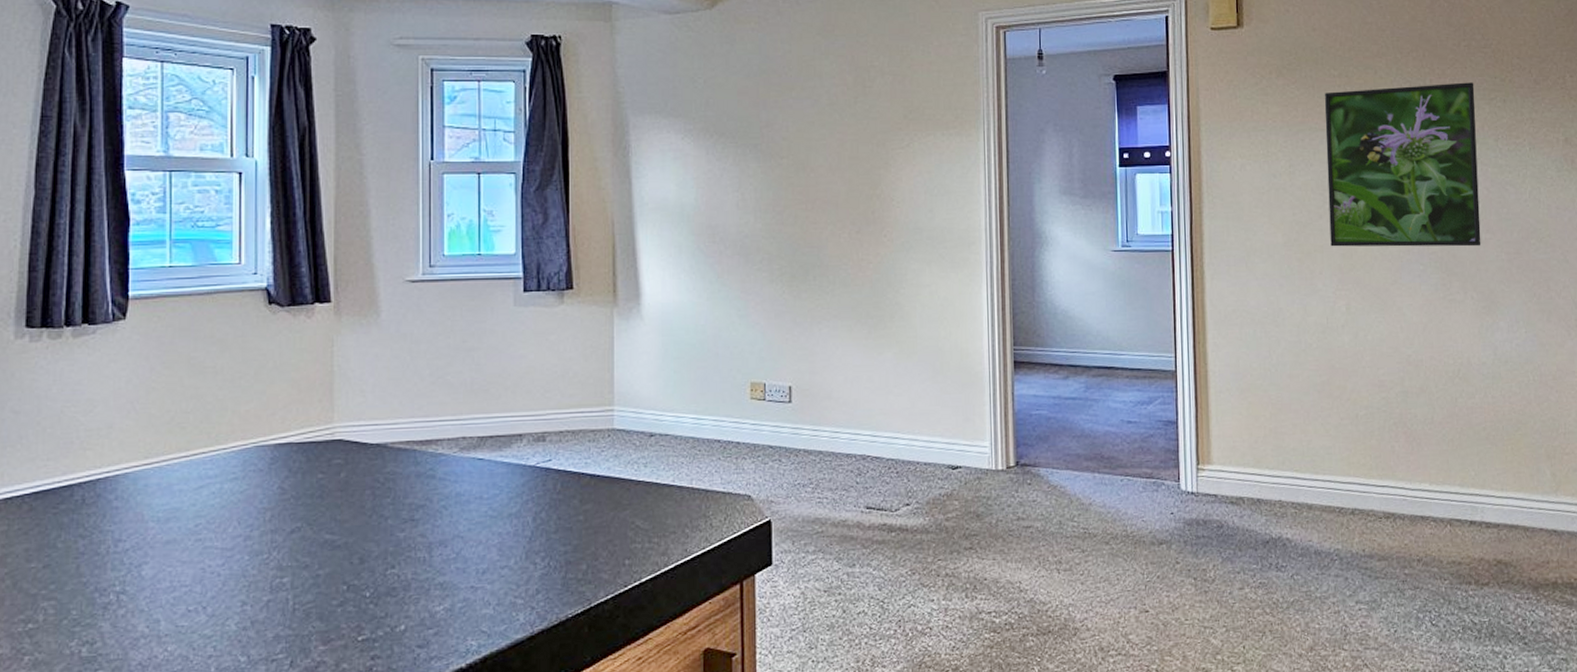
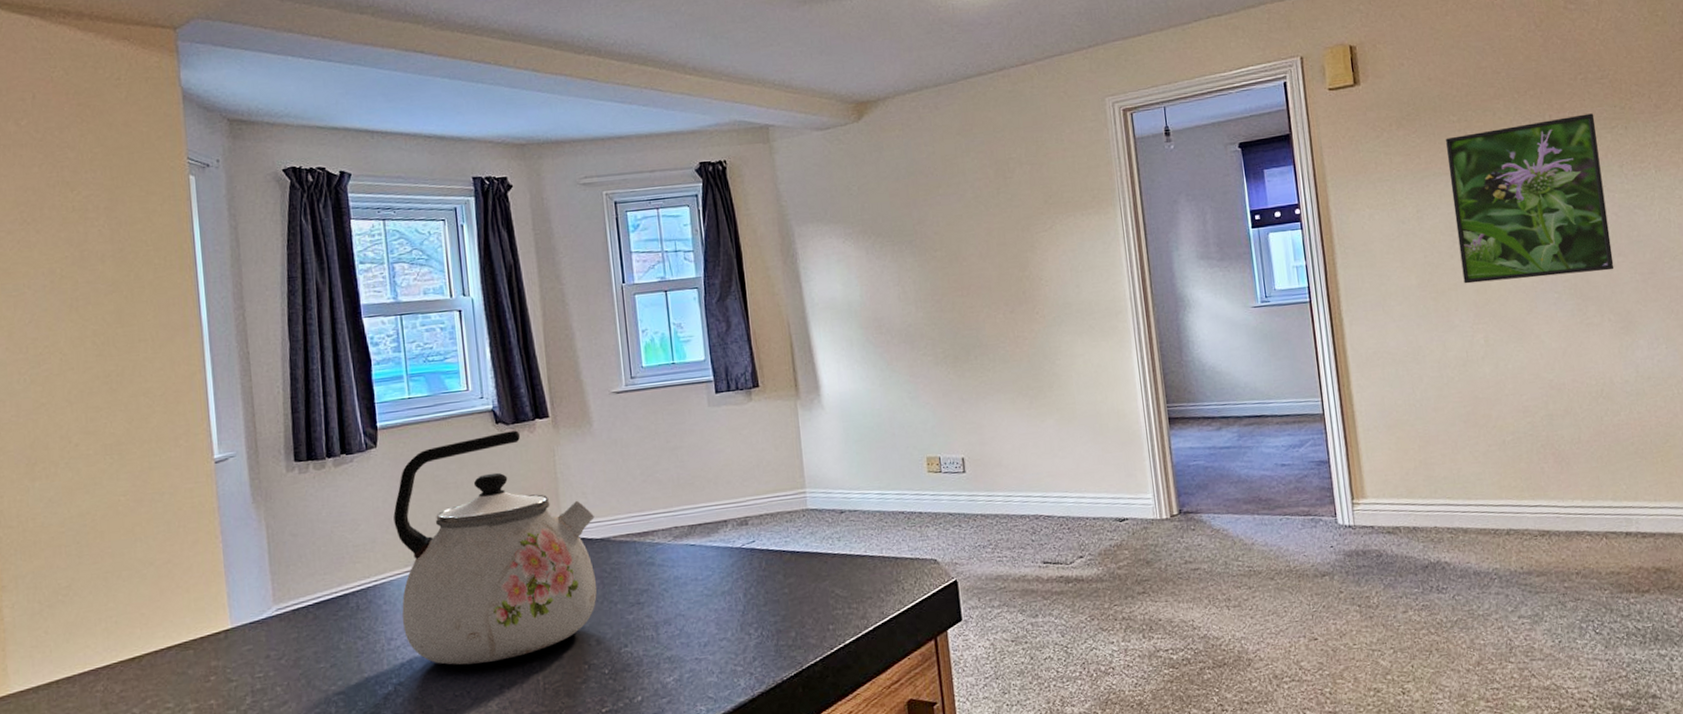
kettle: none [136,314,372,576] -> present [393,430,597,665]

